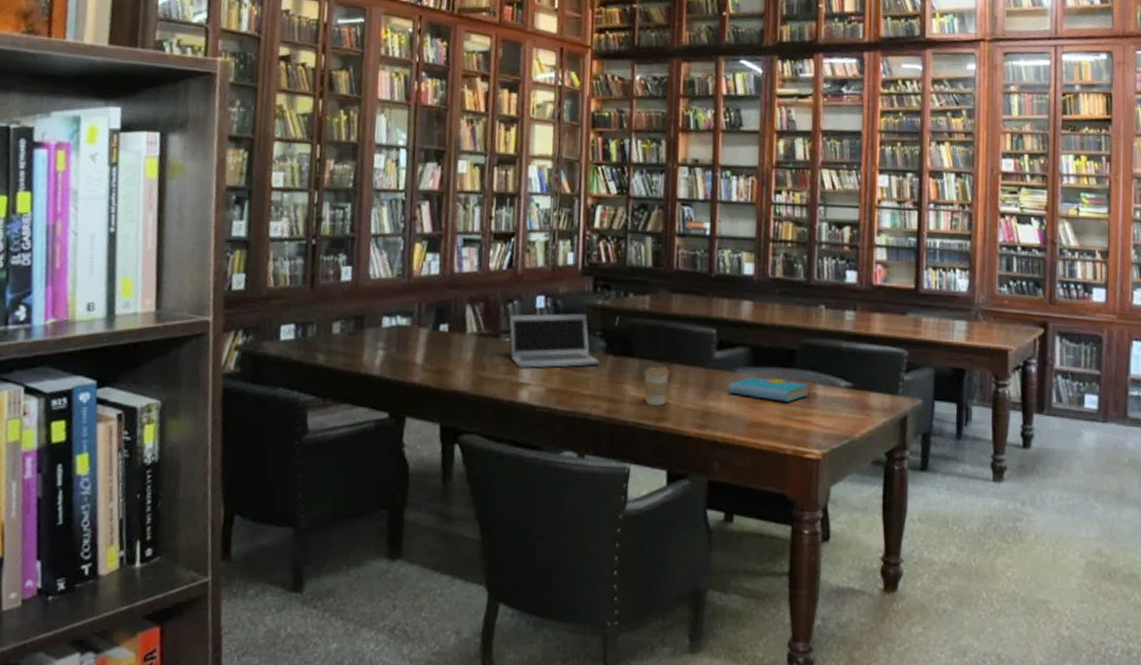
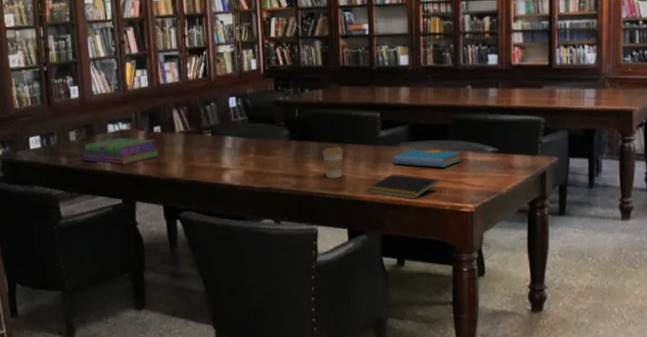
stack of books: none [346,334,444,369] -> present [83,137,160,165]
laptop: present [509,313,601,369] -> none [208,108,287,157]
notepad: none [694,405,781,439] -> present [367,174,439,199]

